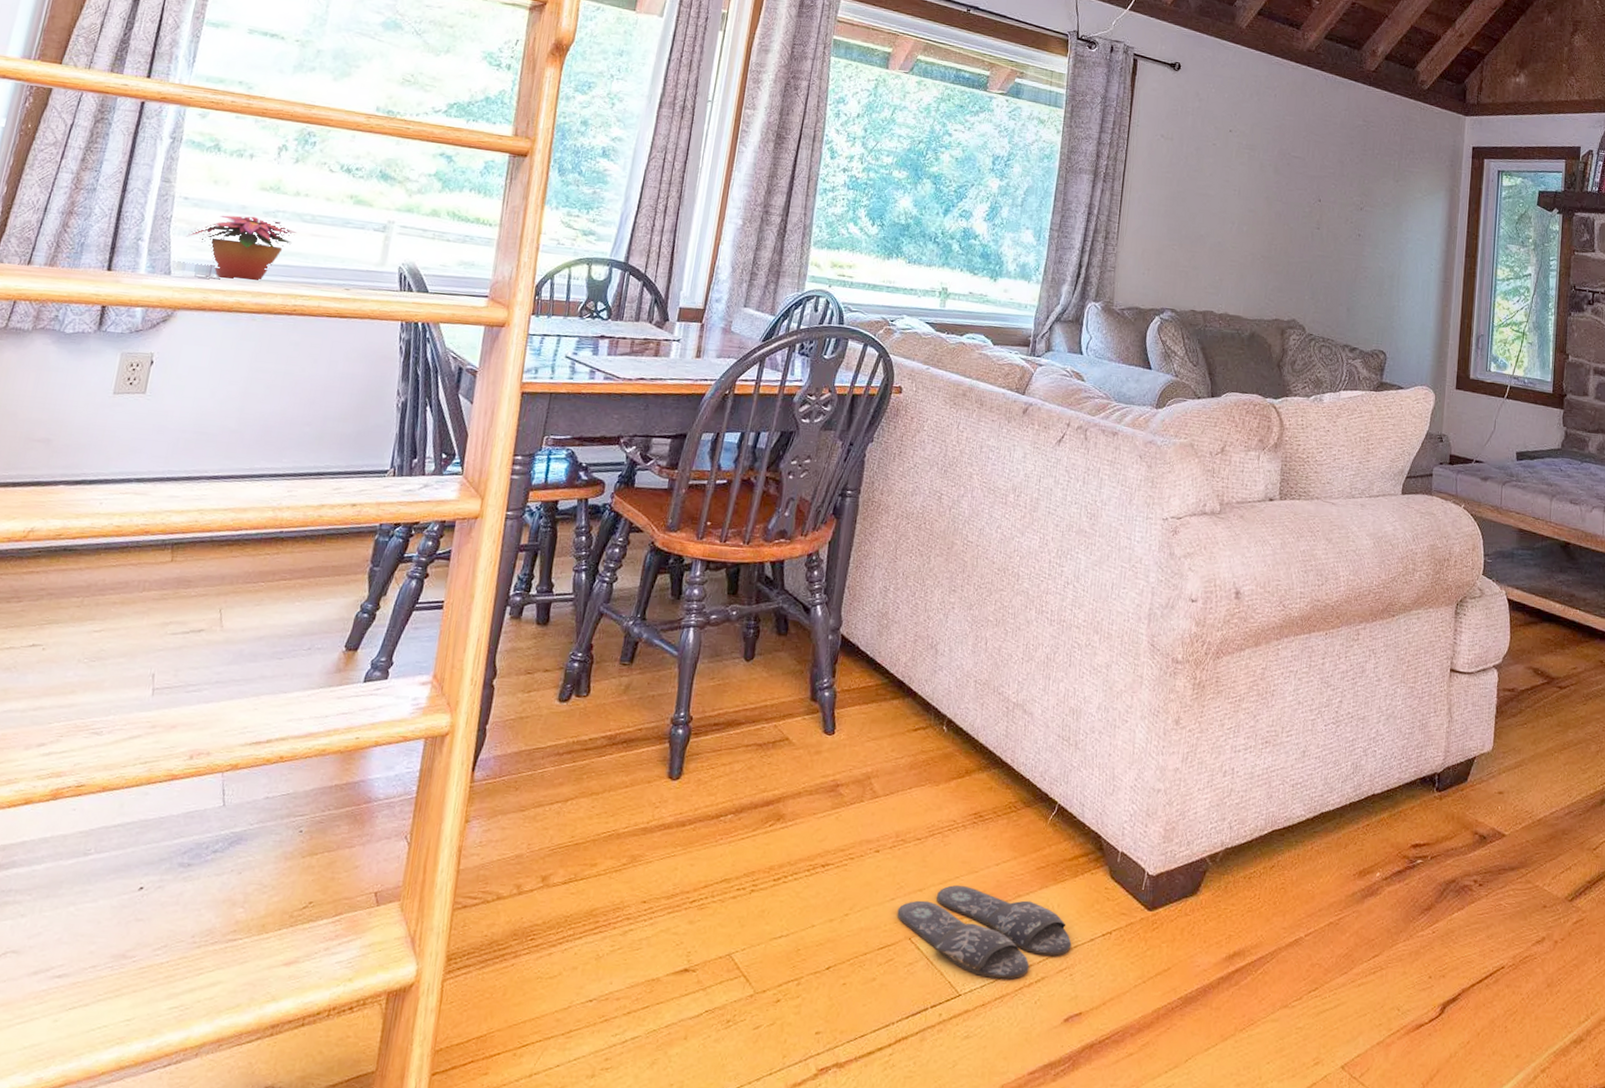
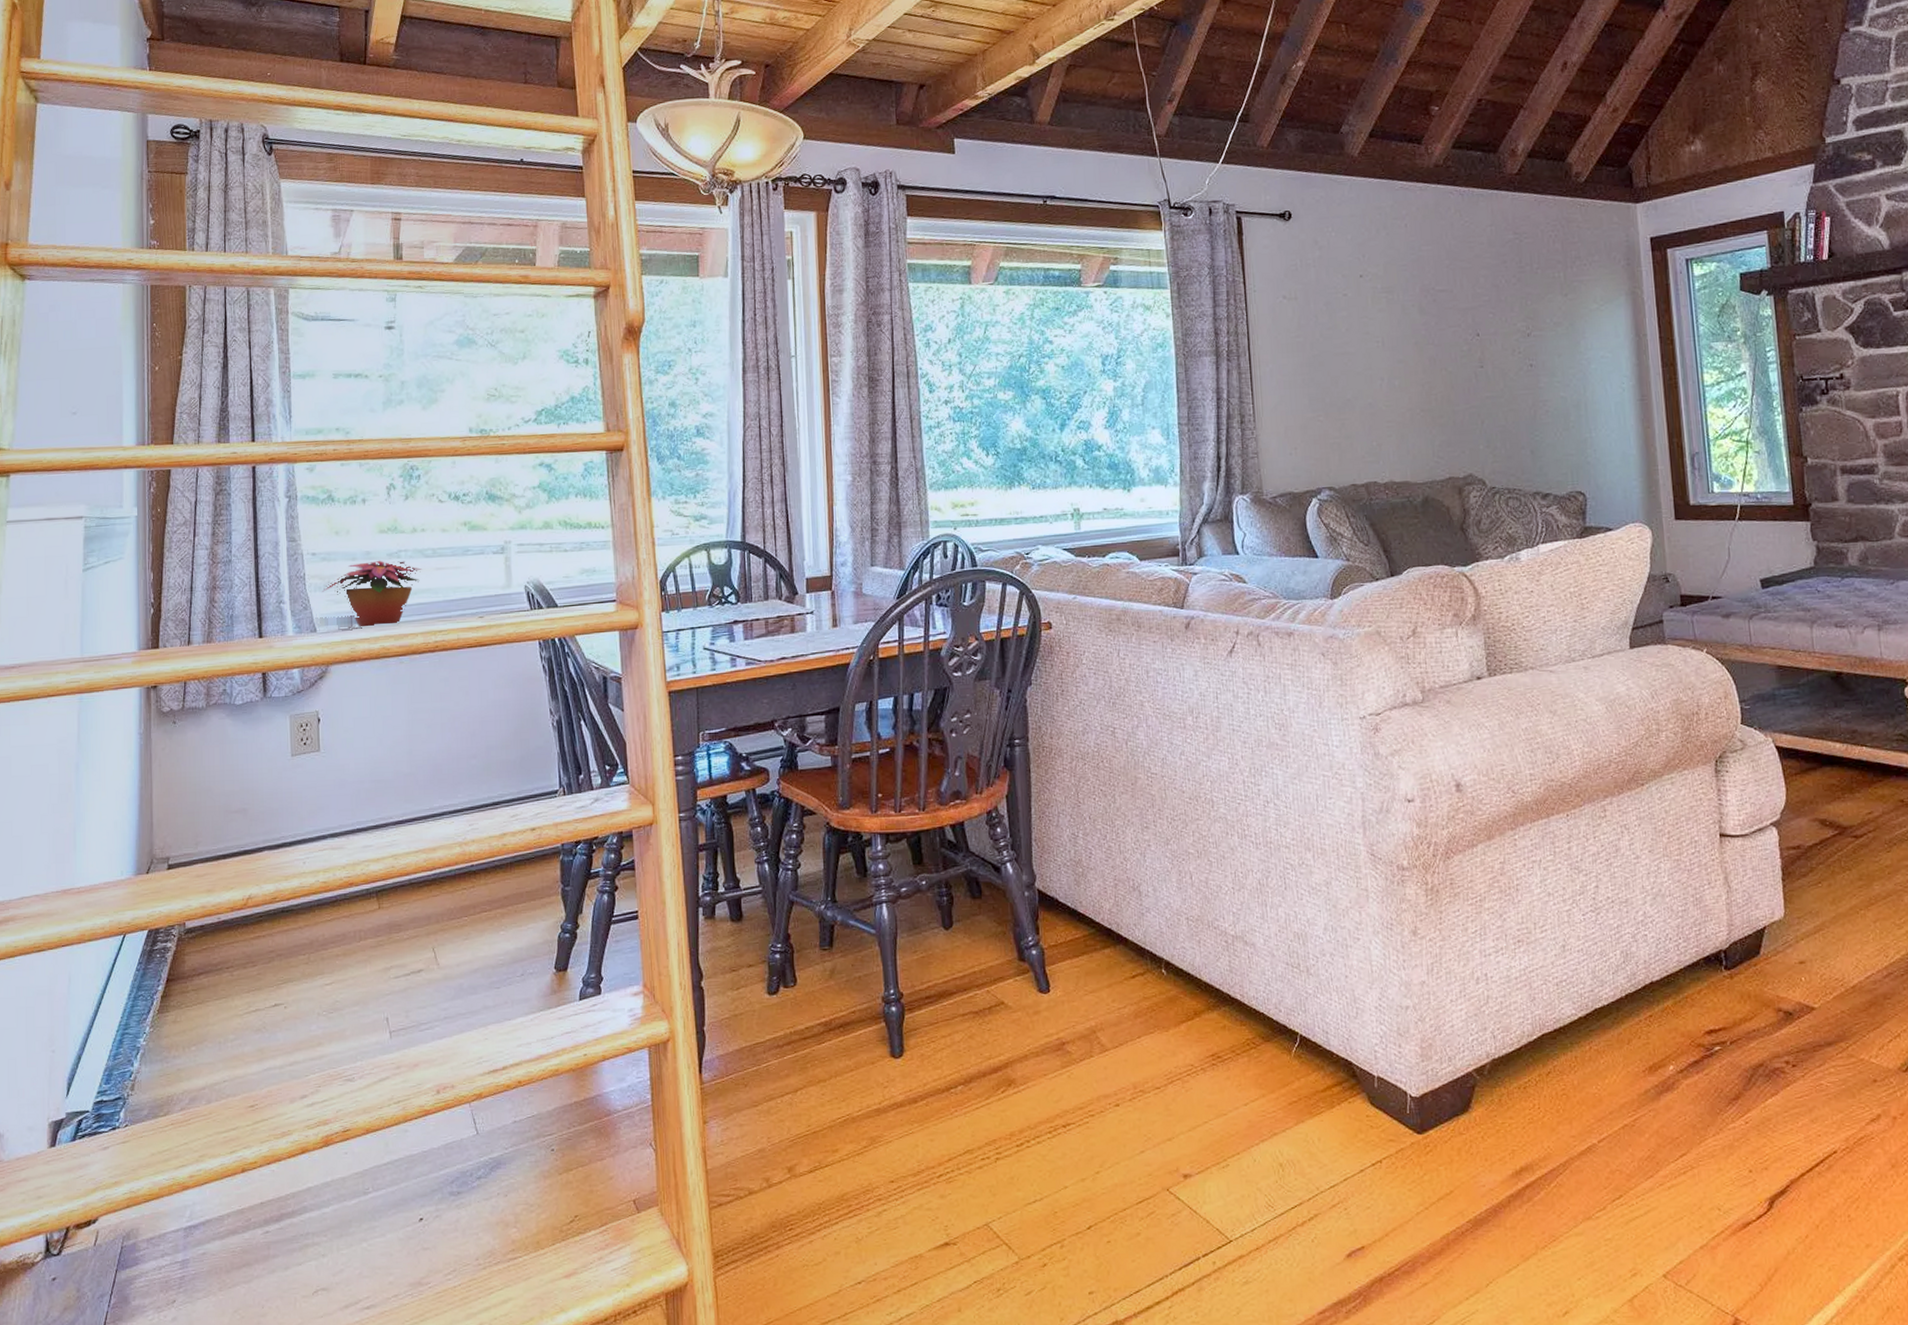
slippers: present [897,885,1072,980] -> none [1149,1130,1341,1221]

